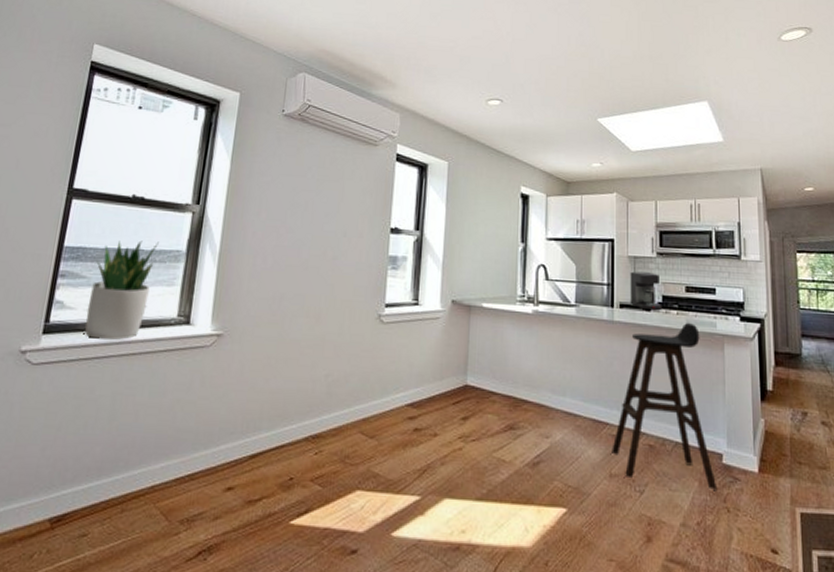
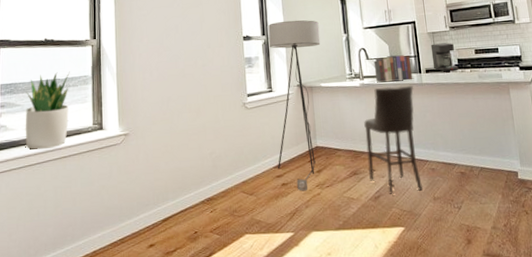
floor lamp: none [412,215,490,443] -> present [268,20,321,191]
bar stool: none [529,319,601,462] -> present [364,85,423,194]
books: none [553,279,603,315] -> present [373,55,413,83]
bar stool: present [612,323,718,490] -> none [433,77,517,199]

